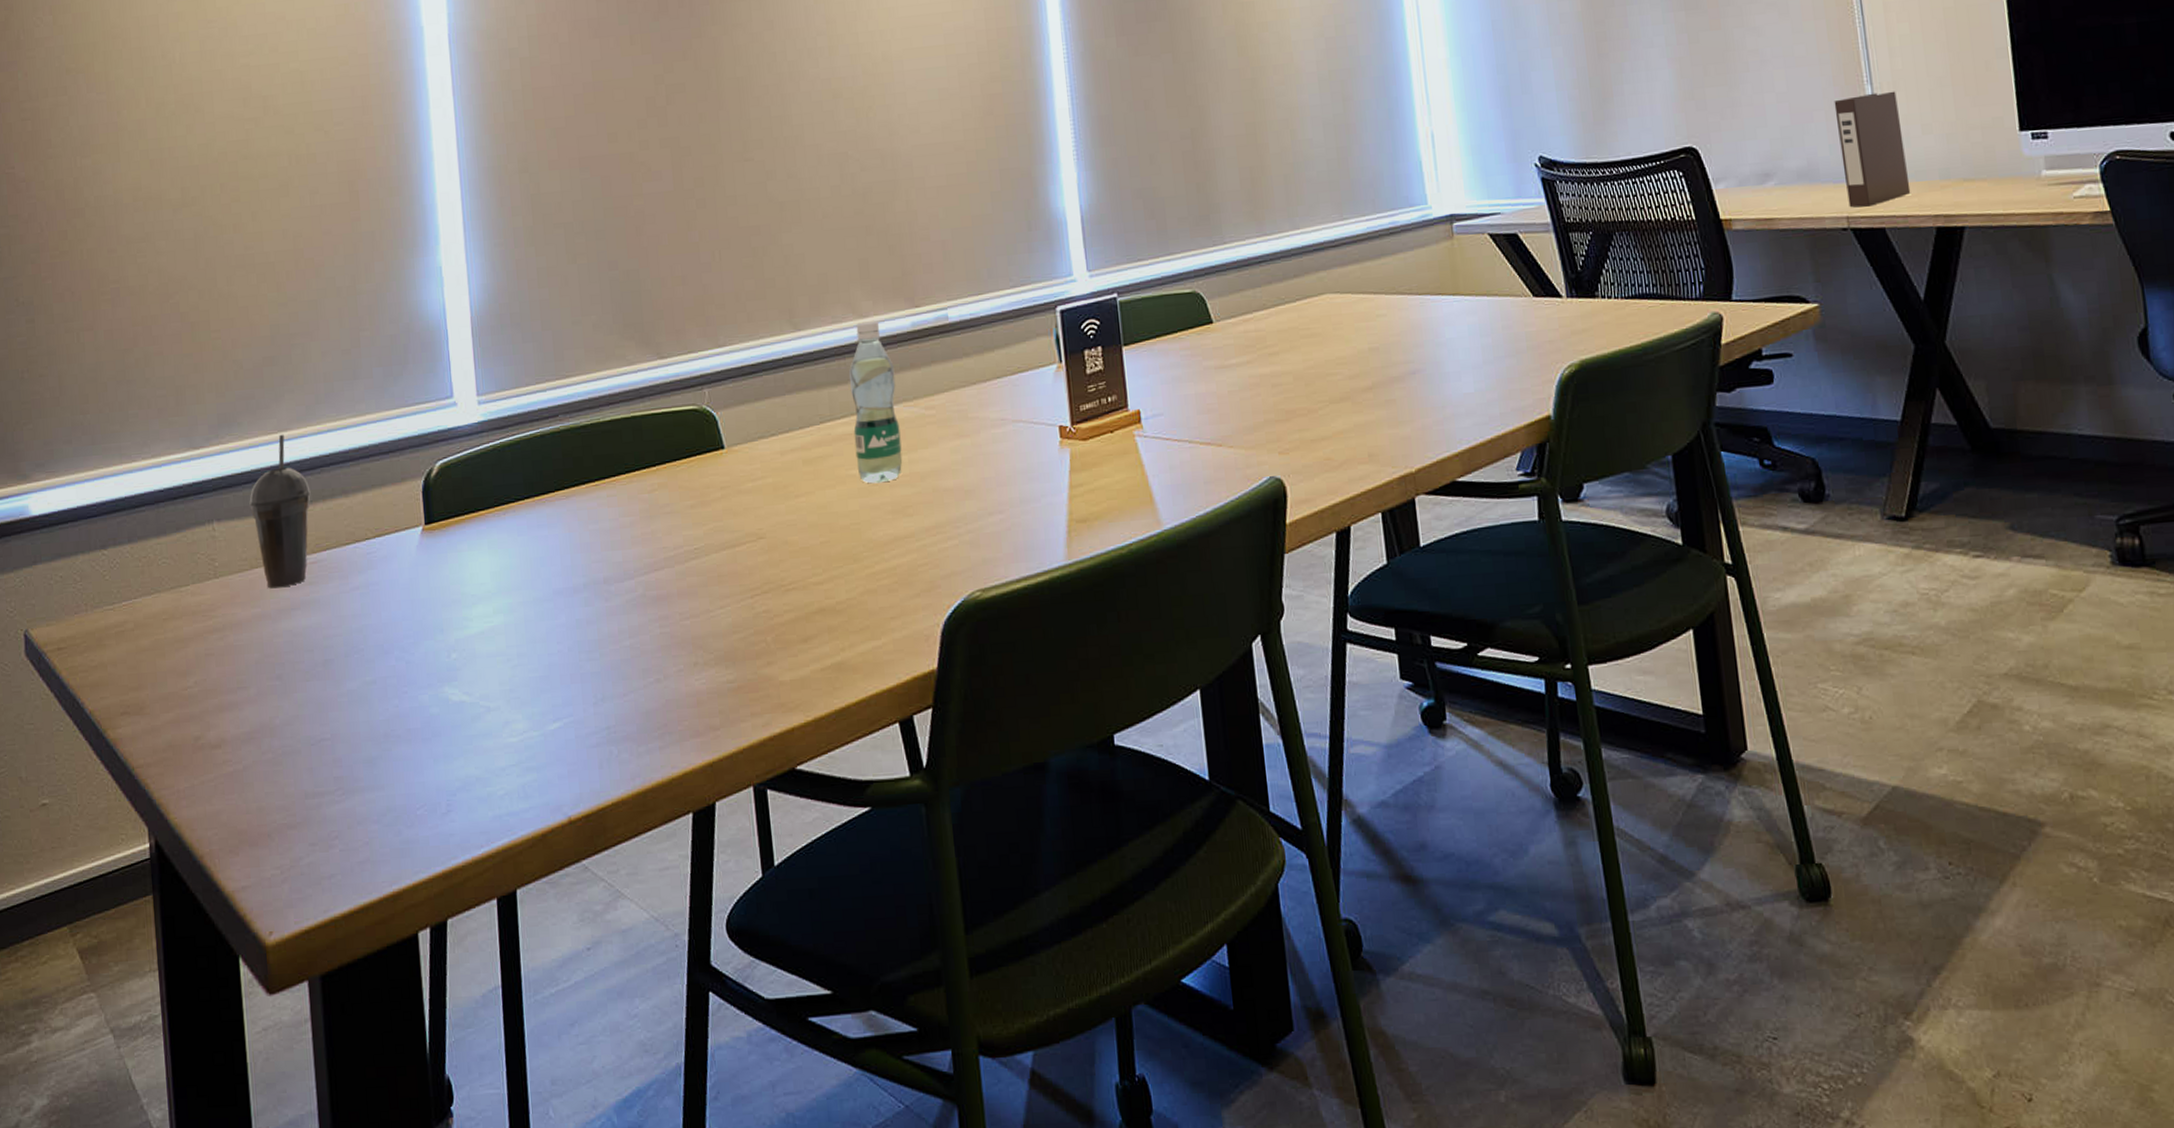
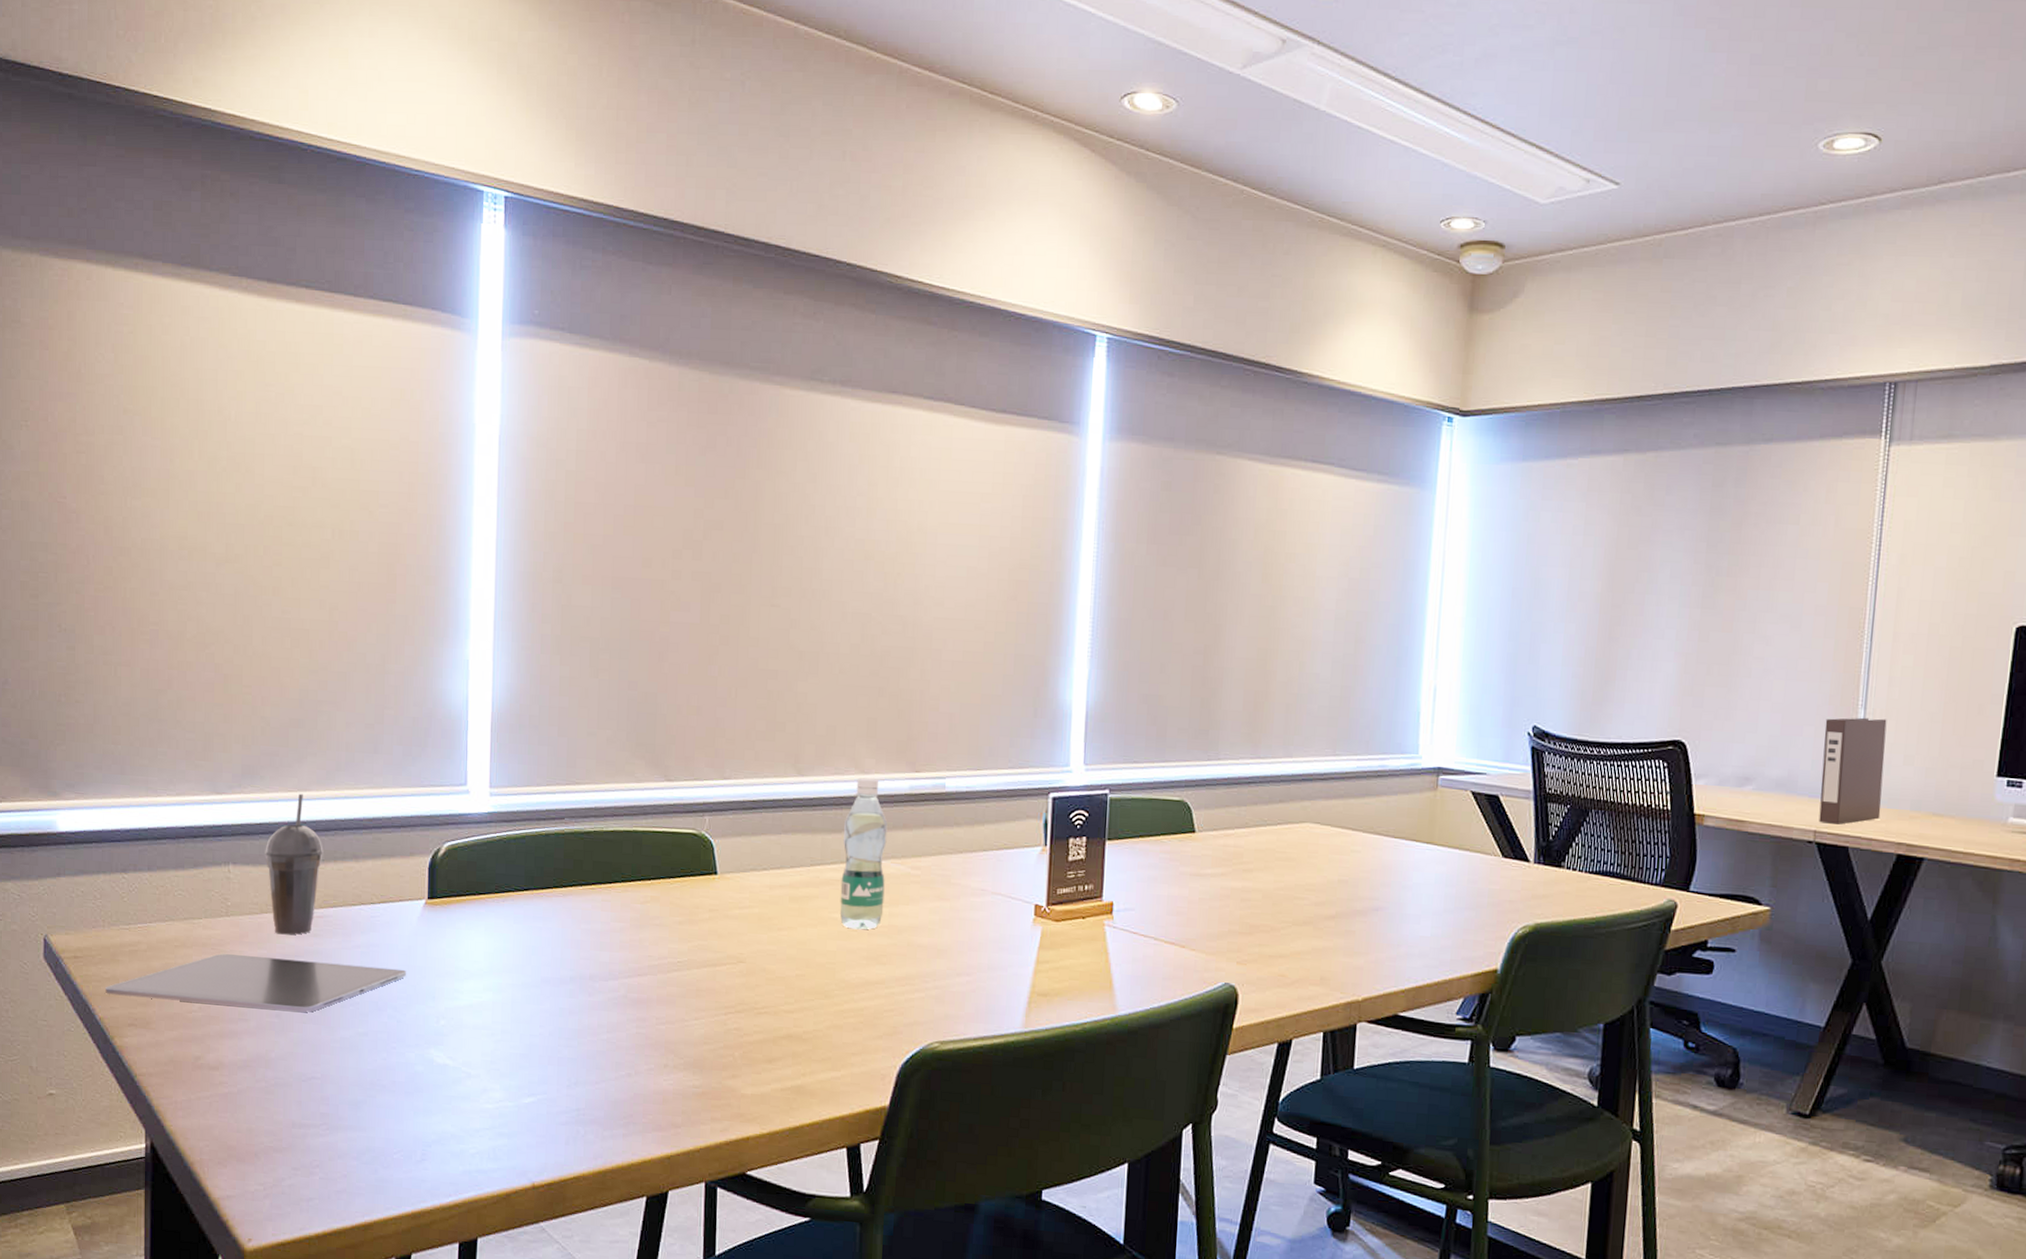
tablet: none [92,605,411,684] -> present [104,954,407,1013]

